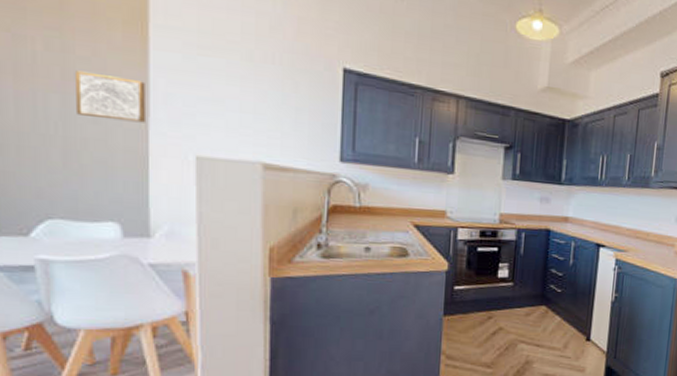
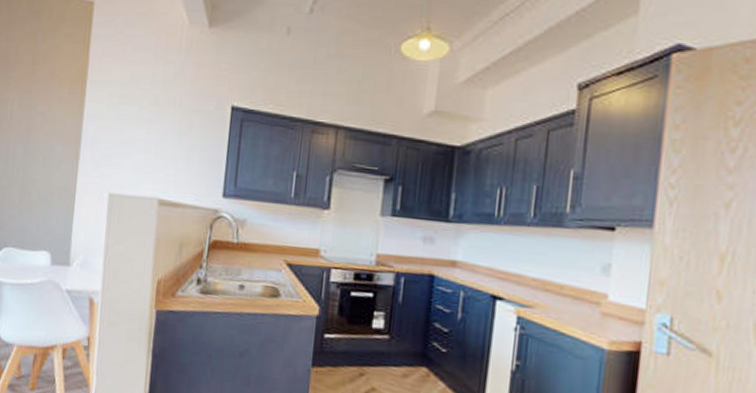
wall art: present [76,70,145,123] -> none [32,123,79,165]

